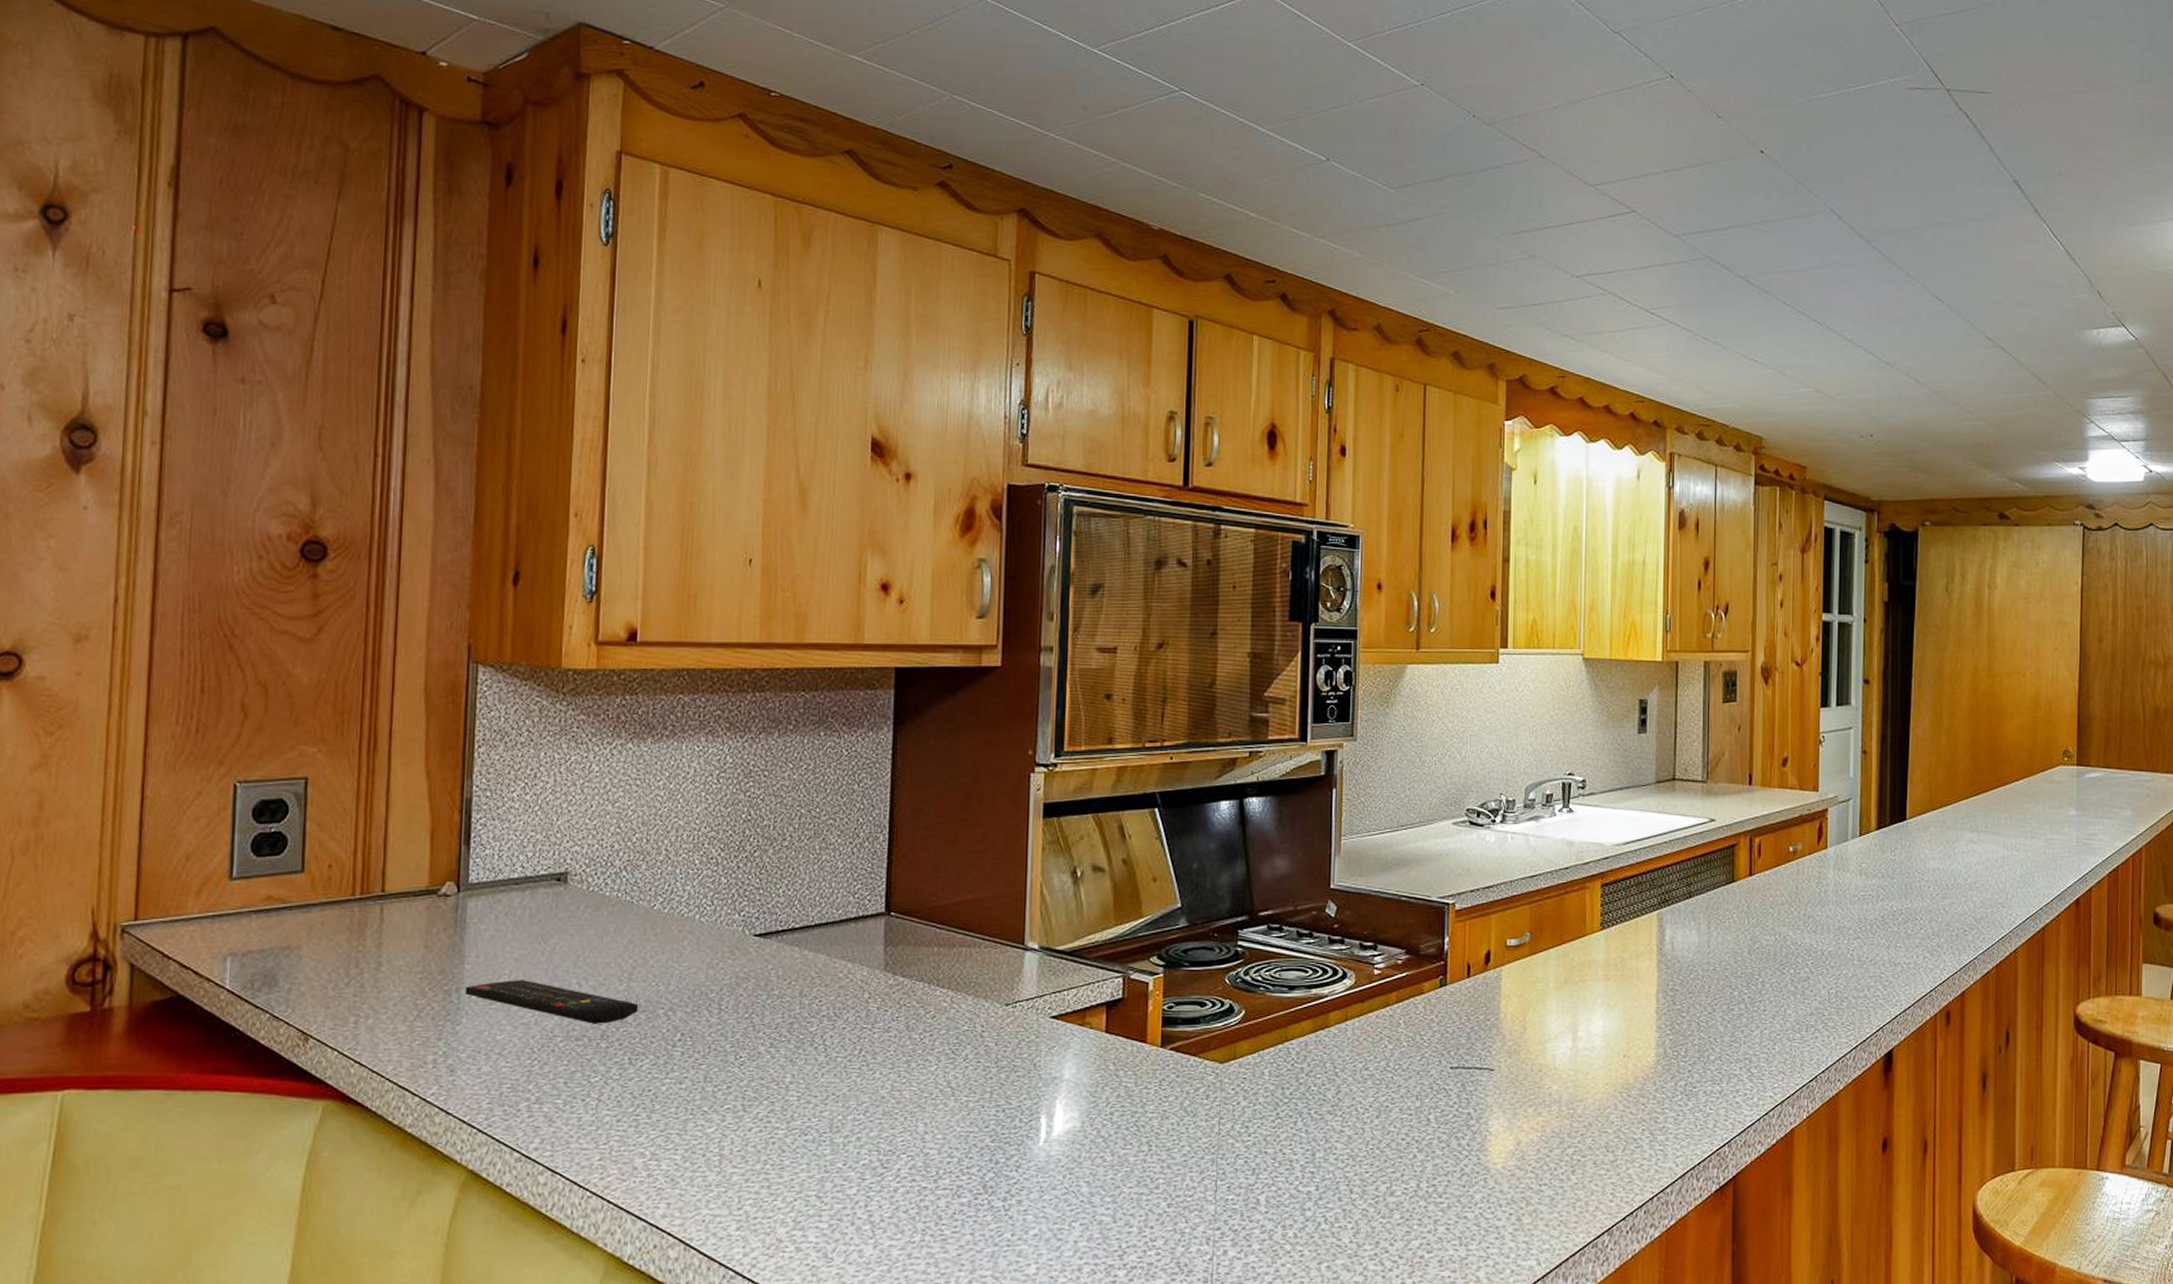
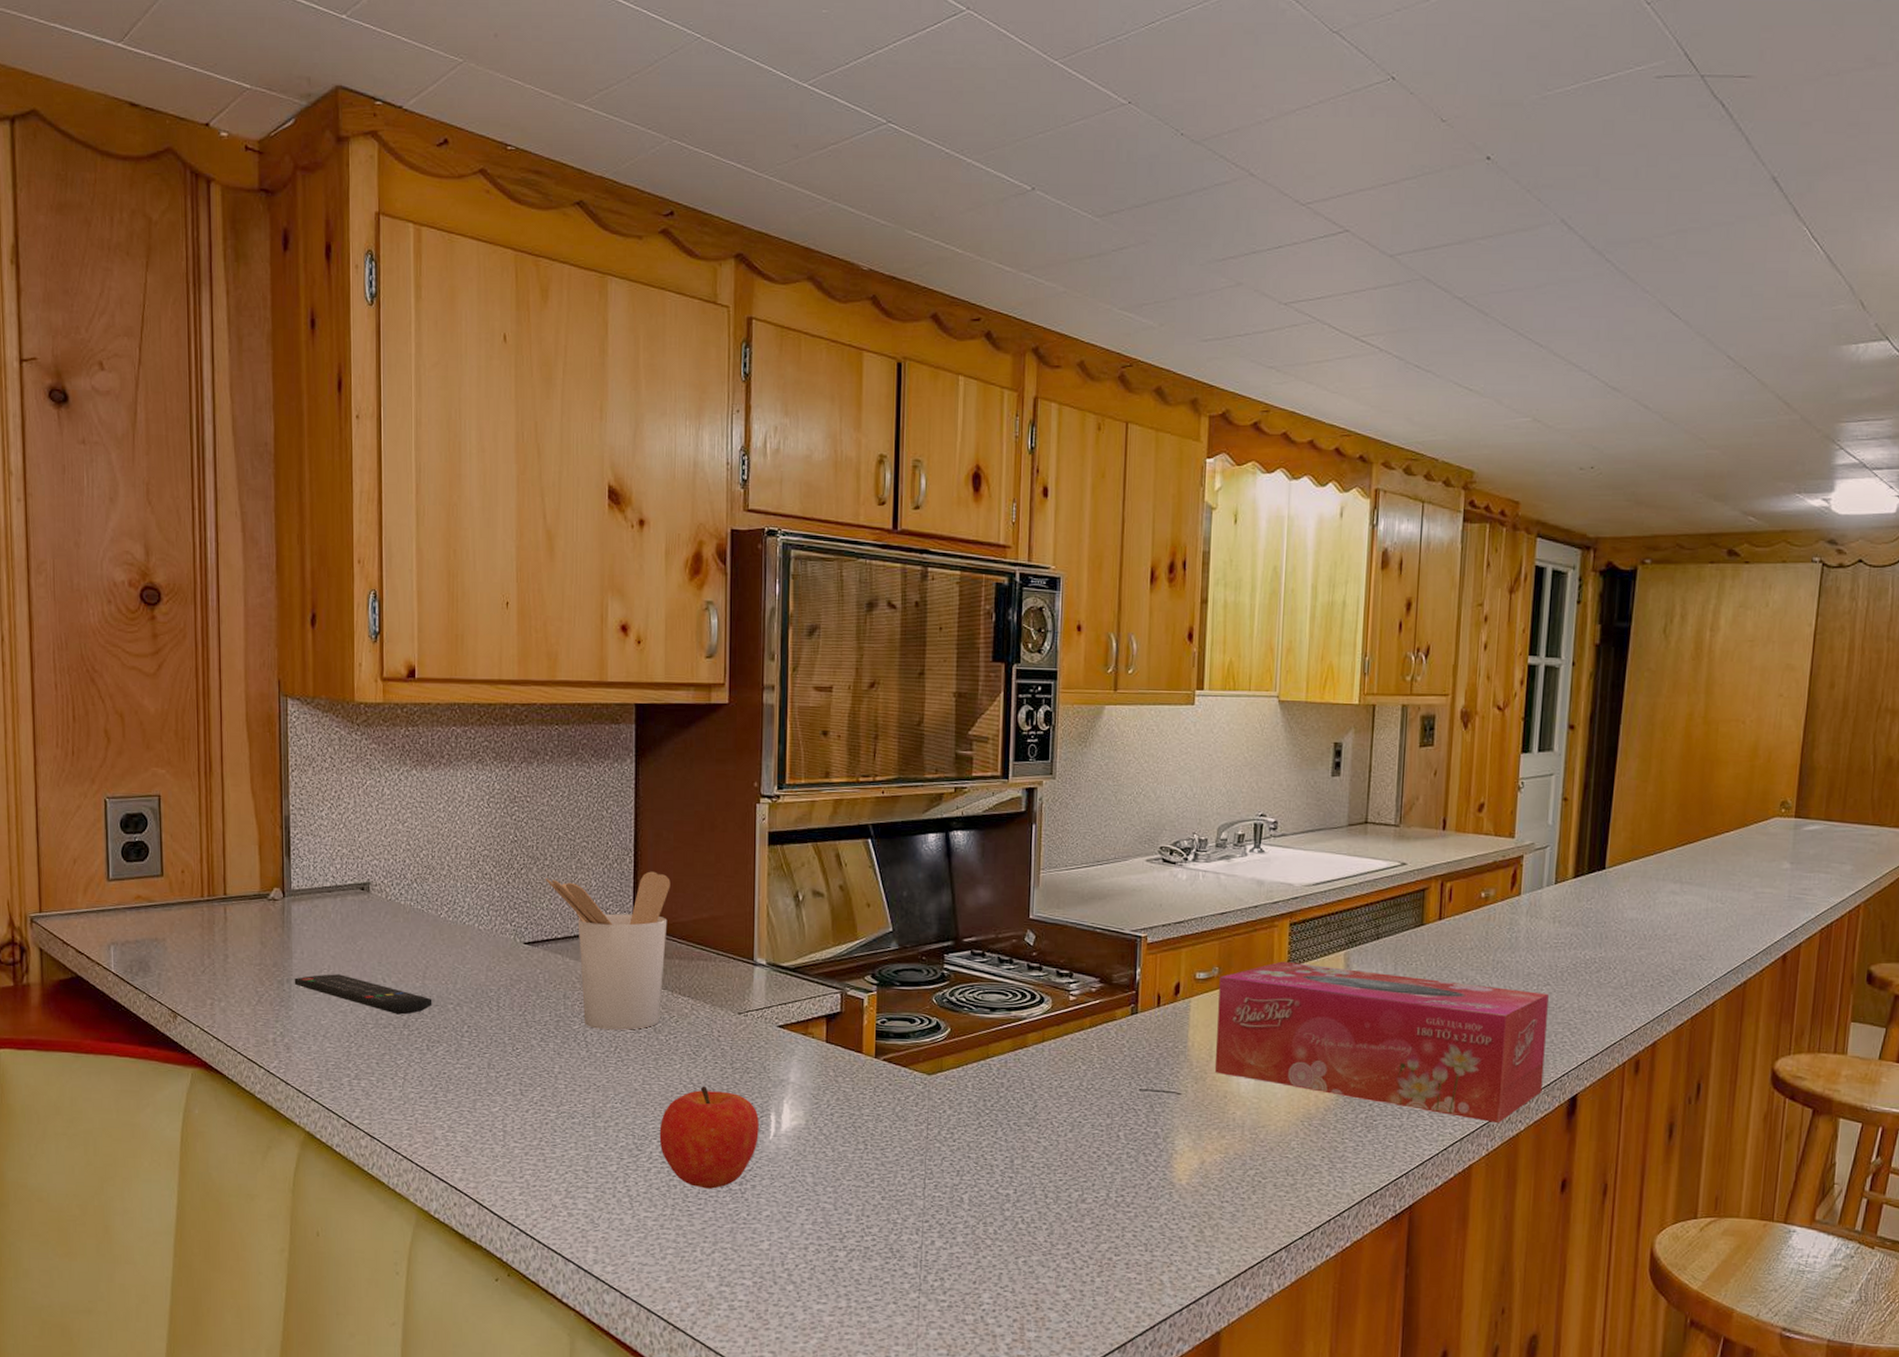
utensil holder: none [782,850,930,1030] -> present [545,871,670,1030]
fruit: none [909,1089,1027,1208] -> present [659,1086,759,1189]
tissue box: none [1530,924,1859,1084] -> present [1215,961,1549,1124]

